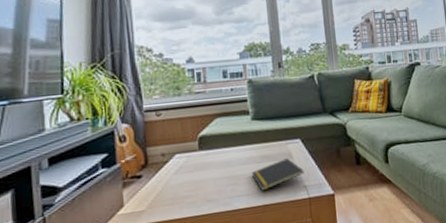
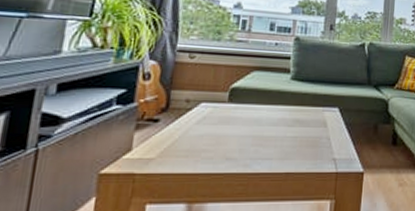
notepad: present [251,158,304,191] -> none [279,126,337,157]

